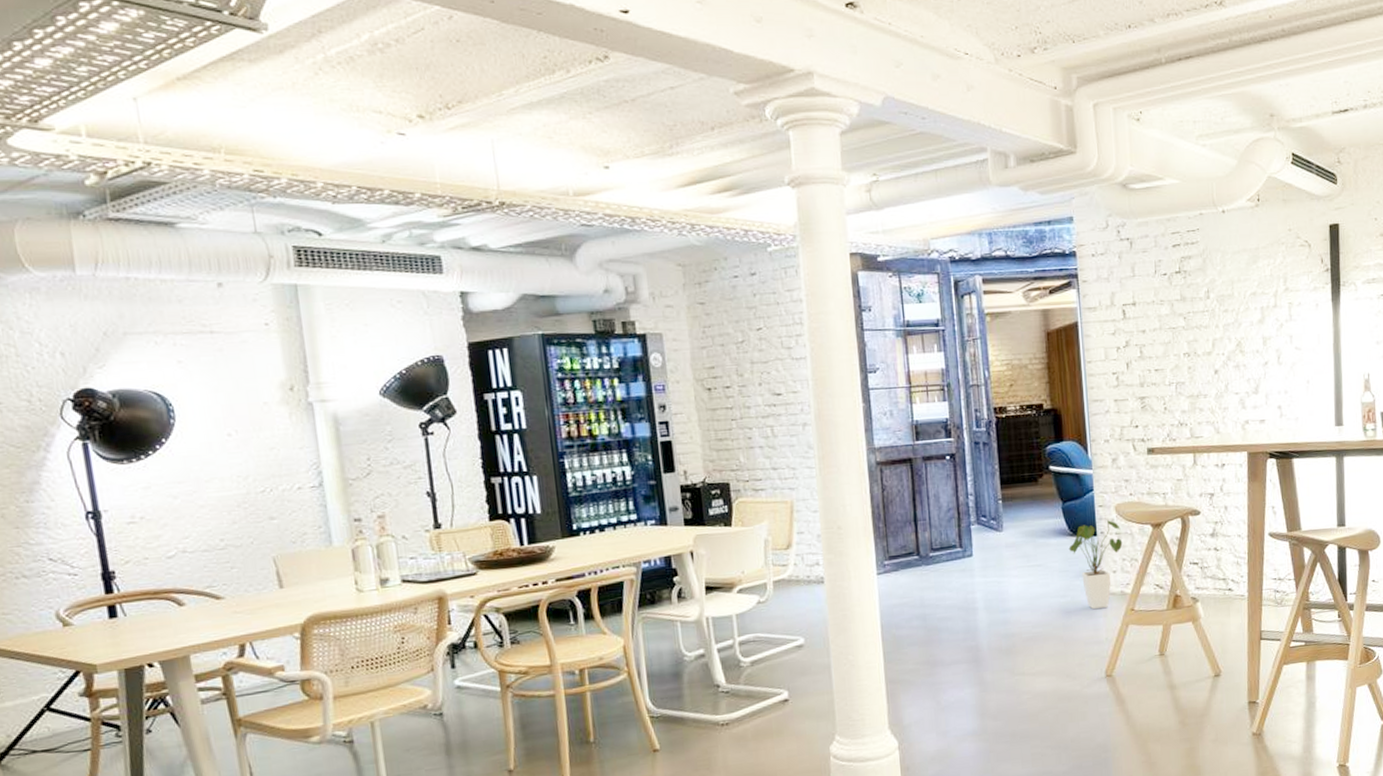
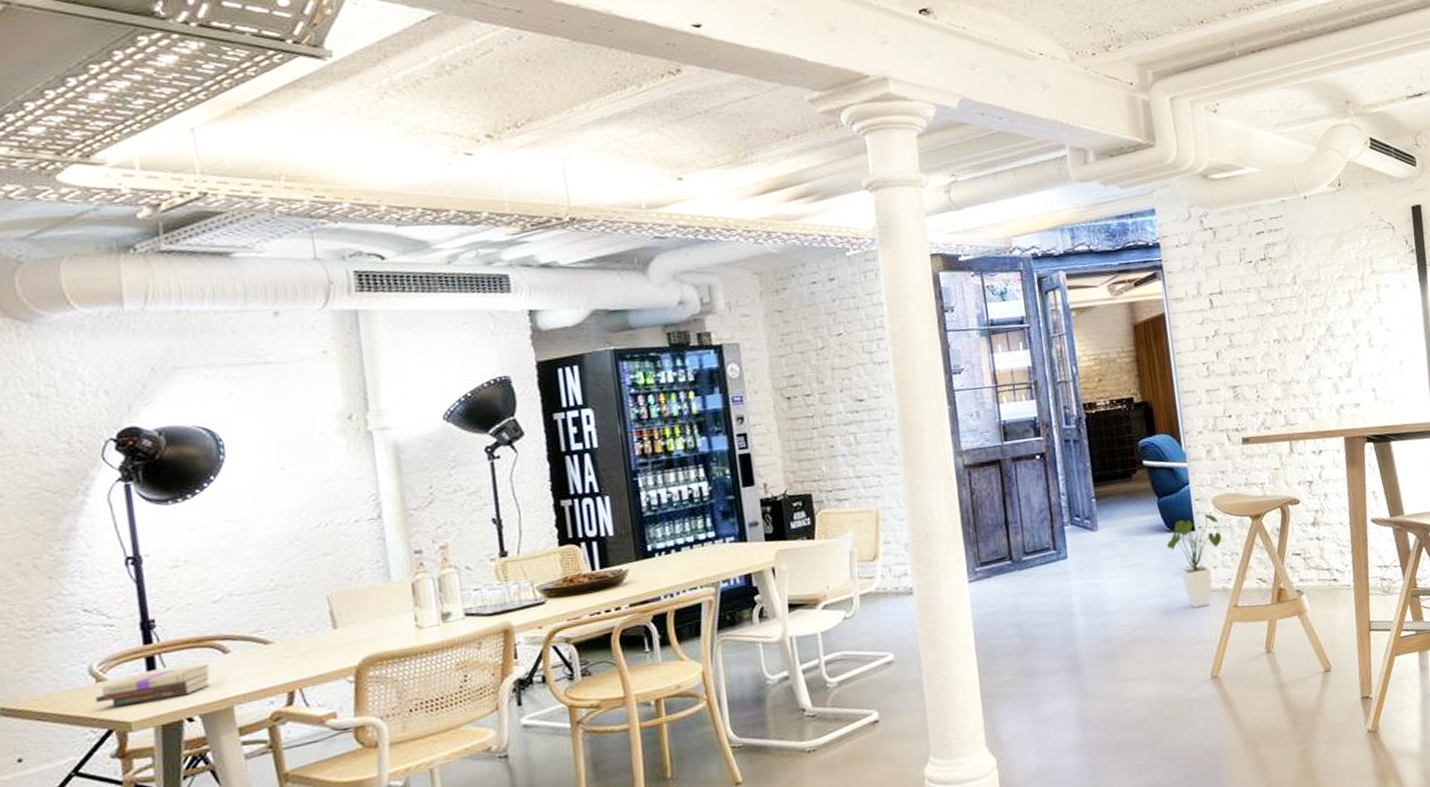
books: none [63,614,167,651] -> present [96,663,210,708]

